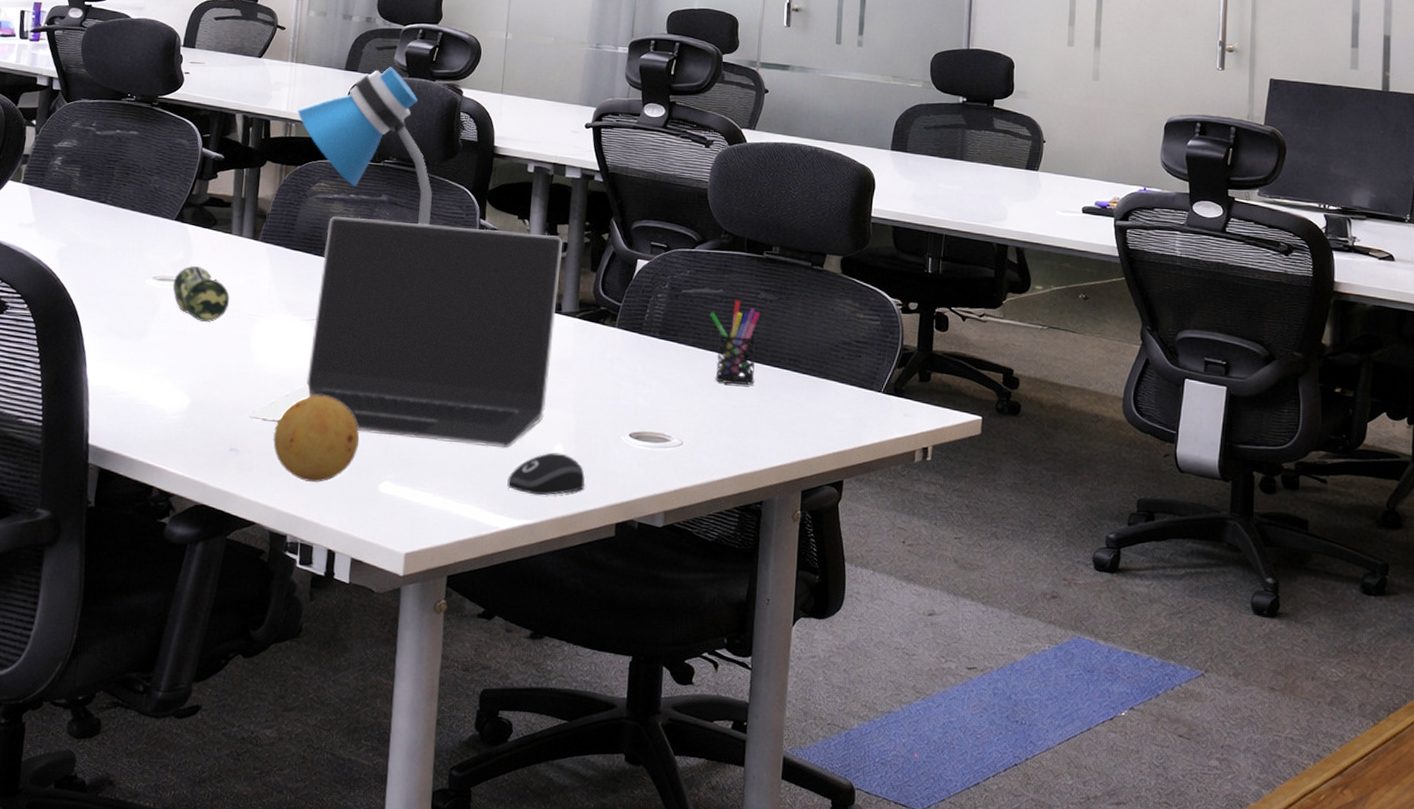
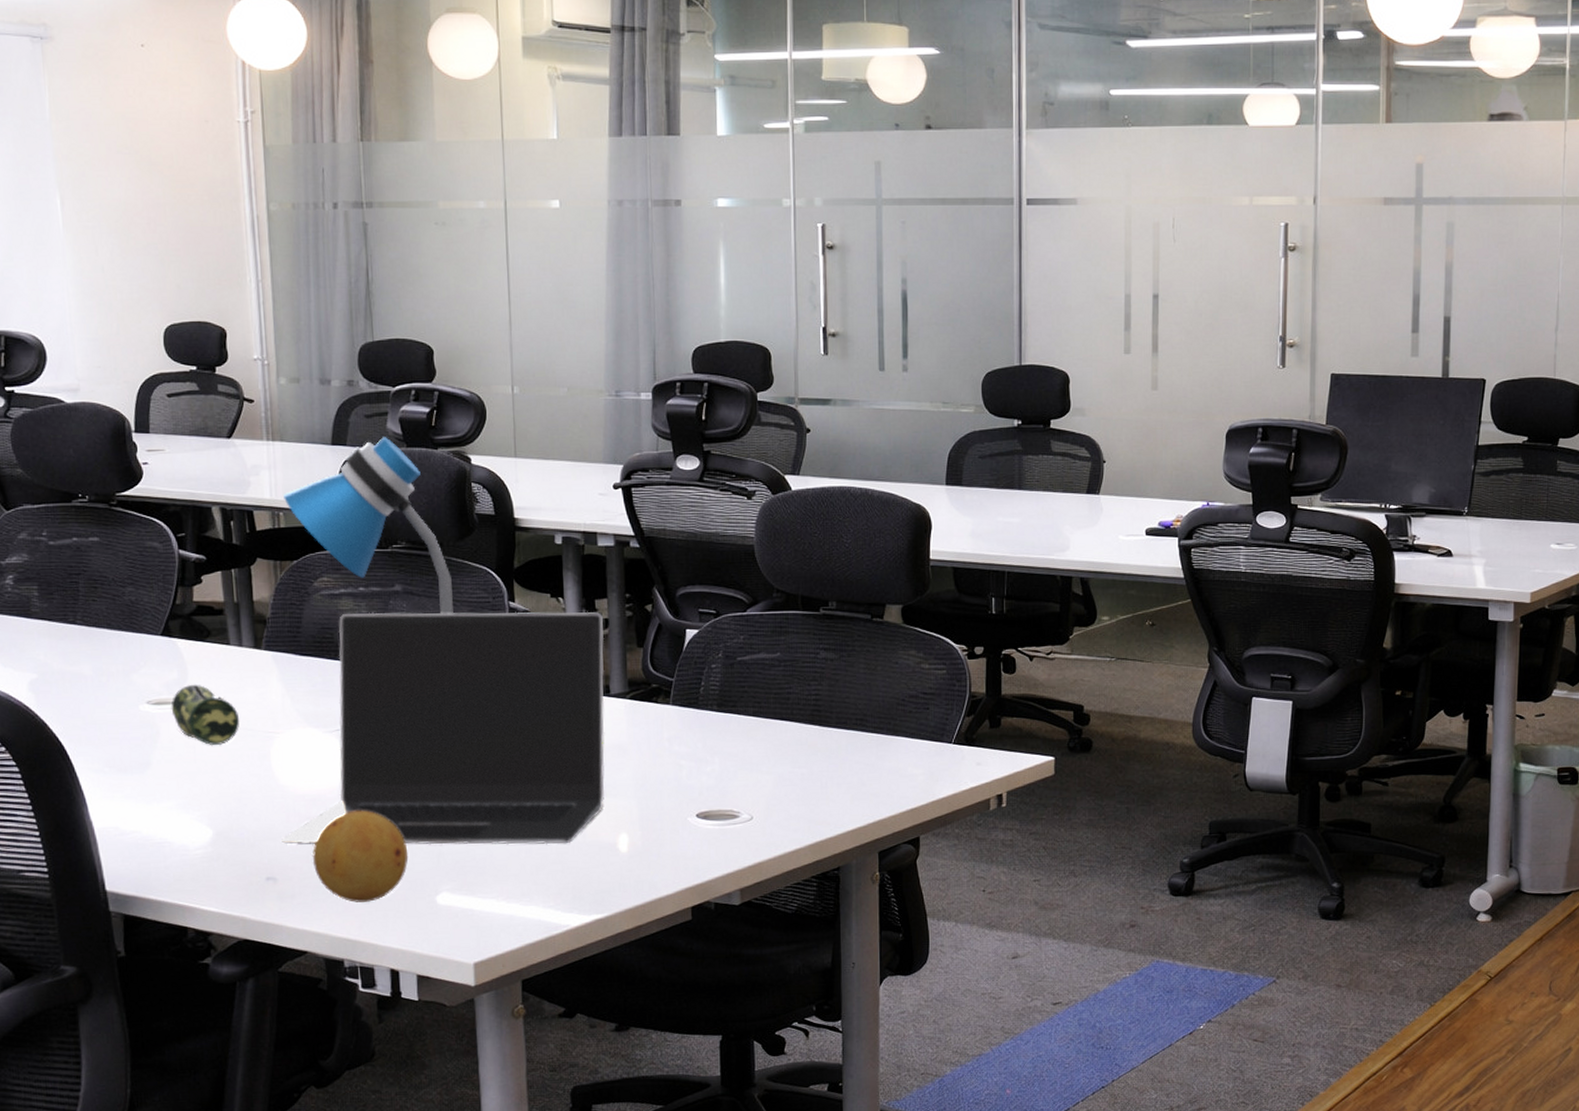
computer mouse: present [507,452,585,496] -> none [573,842,655,888]
pen holder: present [709,300,761,385] -> none [768,663,822,752]

